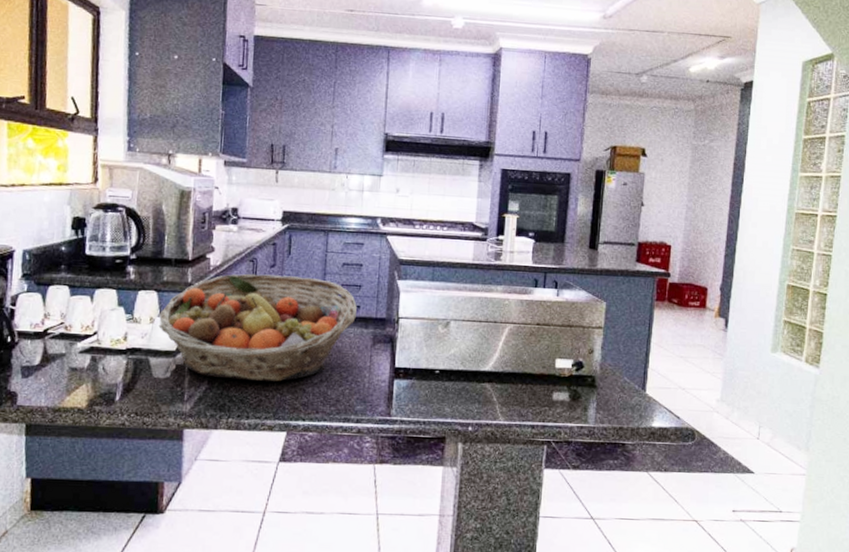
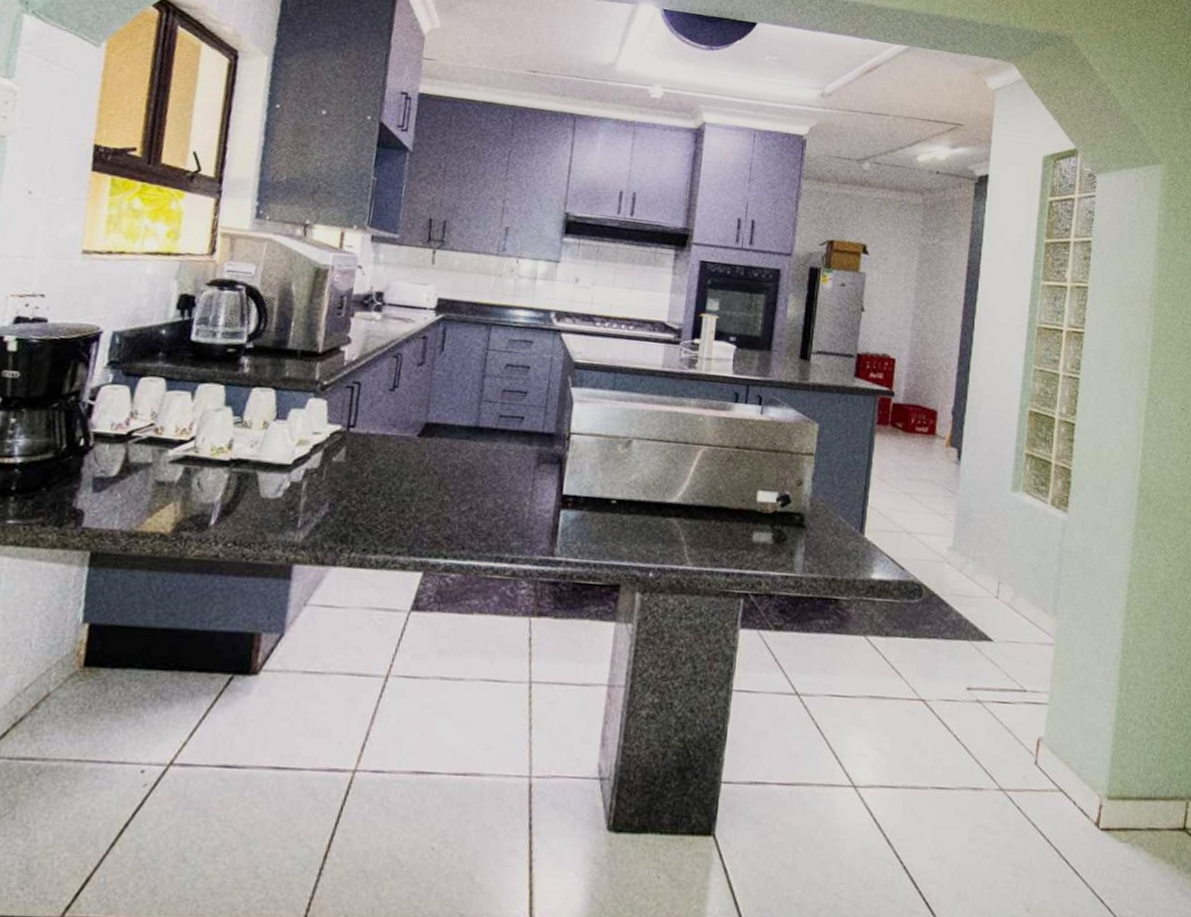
fruit basket: present [158,273,357,382] -> none [273,371,520,508]

